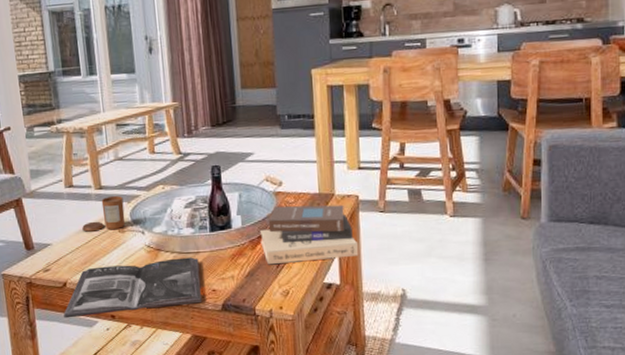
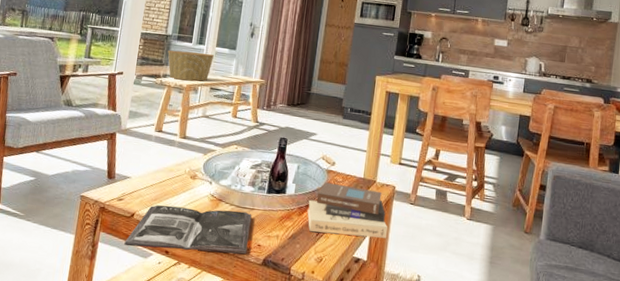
basket: none [55,84,112,123] -> present [168,50,215,82]
candle: present [82,196,126,232] -> none [160,146,201,176]

